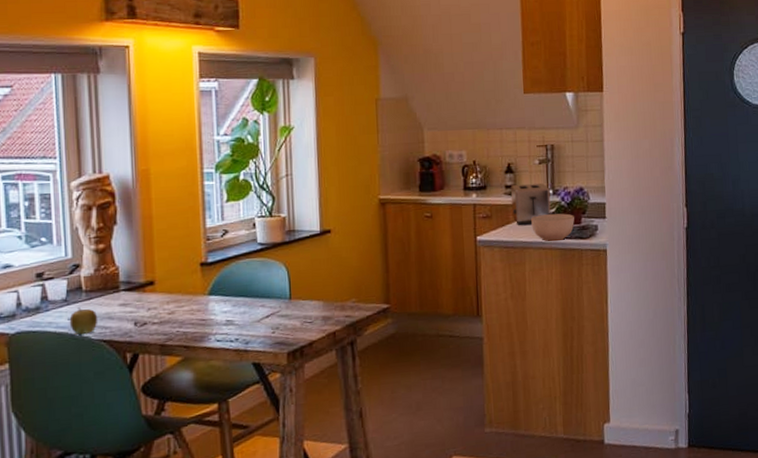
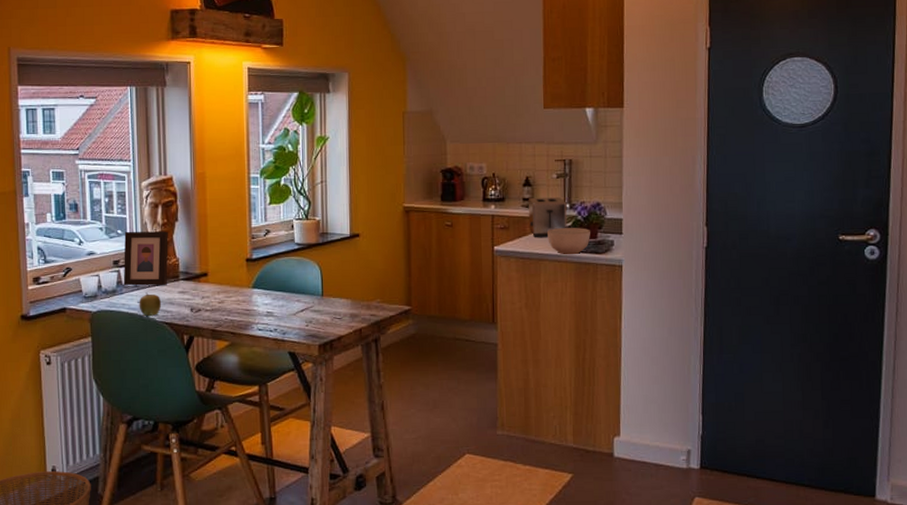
picture frame: none [49,236,106,302] -> present [123,231,169,286]

